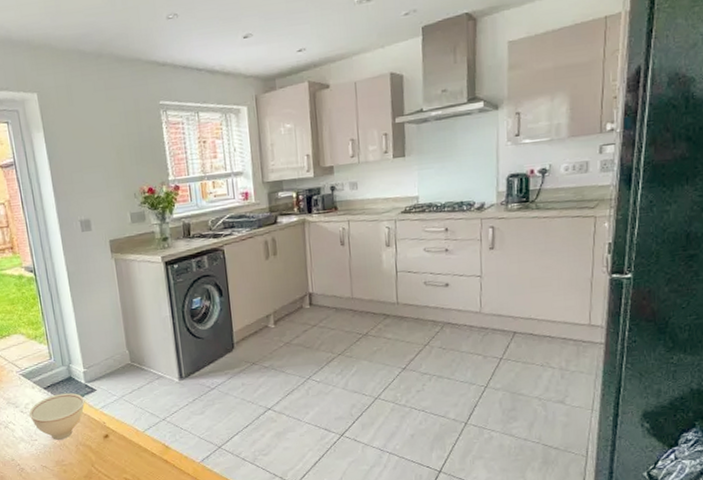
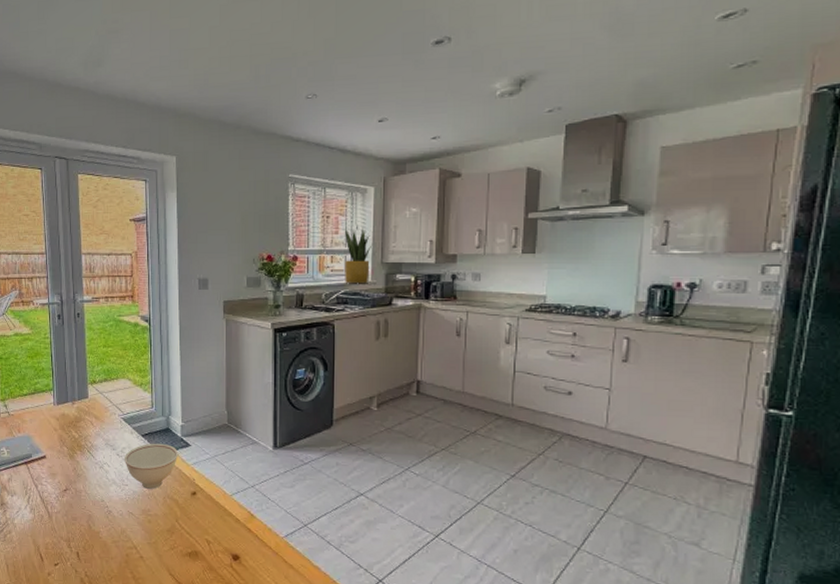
planter: none [223,149,253,208] -> present [345,227,373,284]

